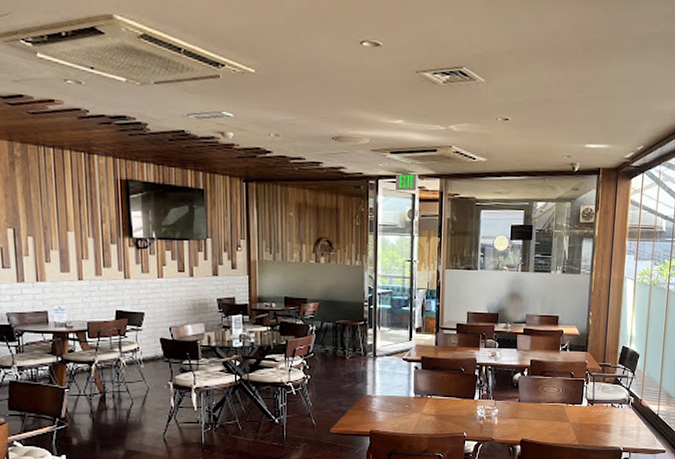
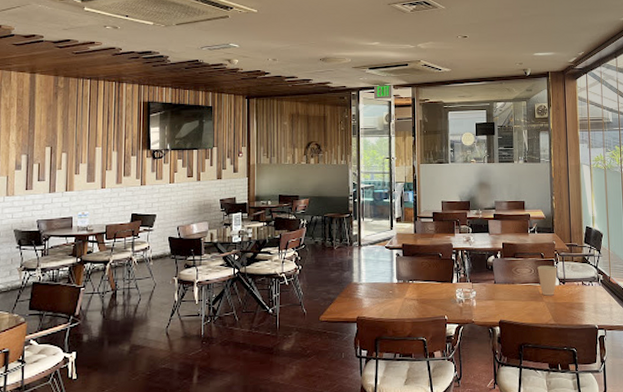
cup: none [566,385,587,416] -> present [537,265,558,296]

